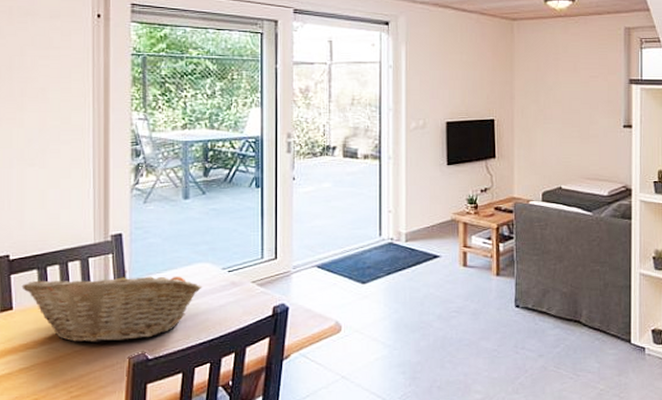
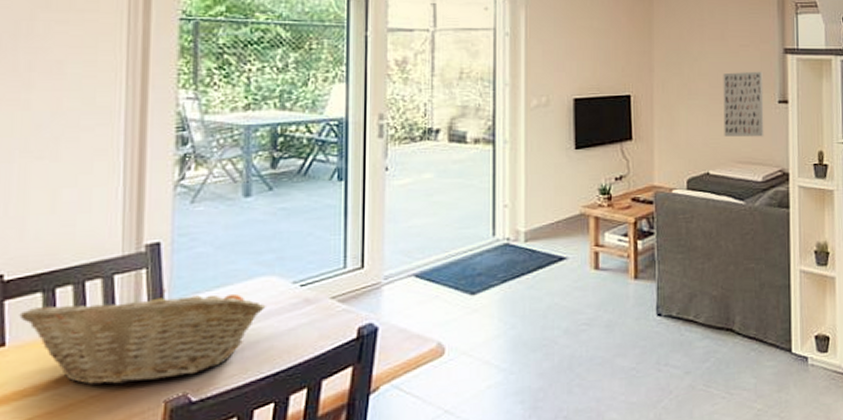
wall art: none [574,99,610,157] -> present [723,71,764,137]

